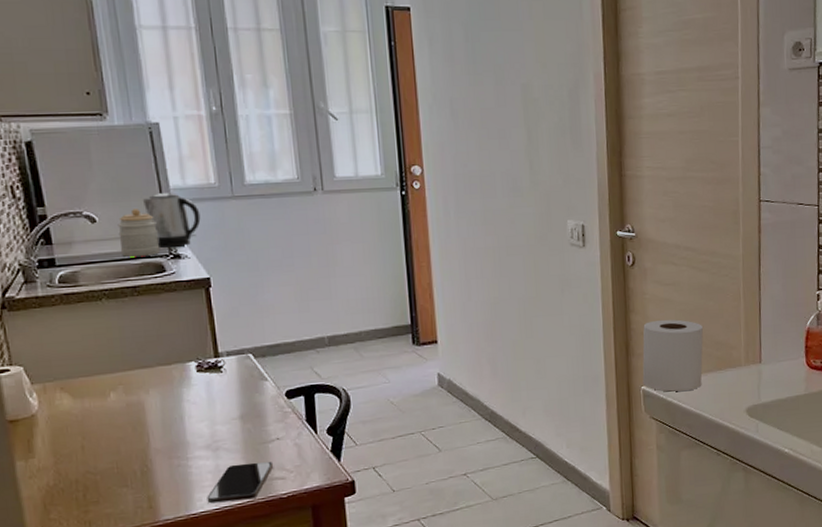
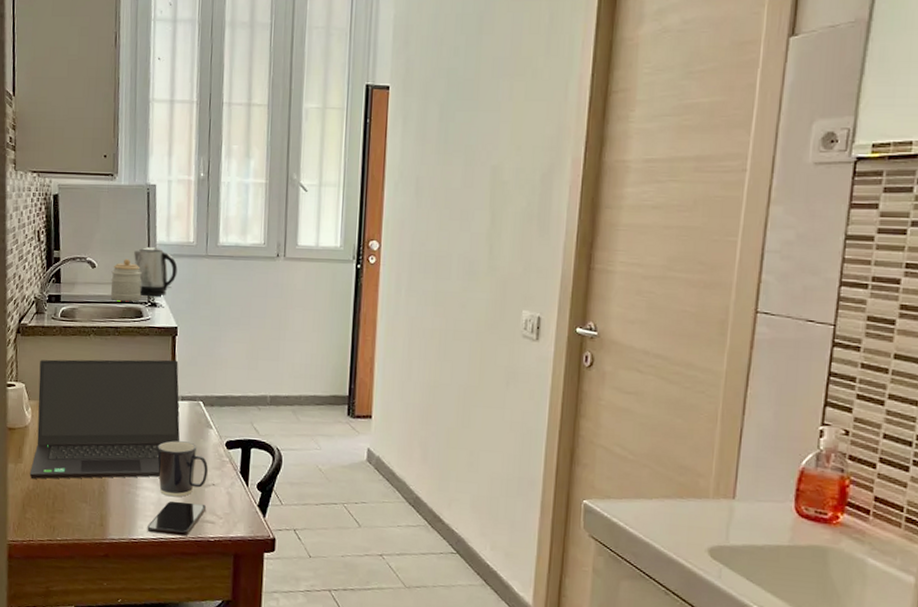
laptop: none [39,313,232,473] -> present [29,359,180,479]
mug: none [206,399,271,461] -> present [157,440,209,497]
toilet paper roll: present [642,319,704,392] -> none [585,430,667,515]

